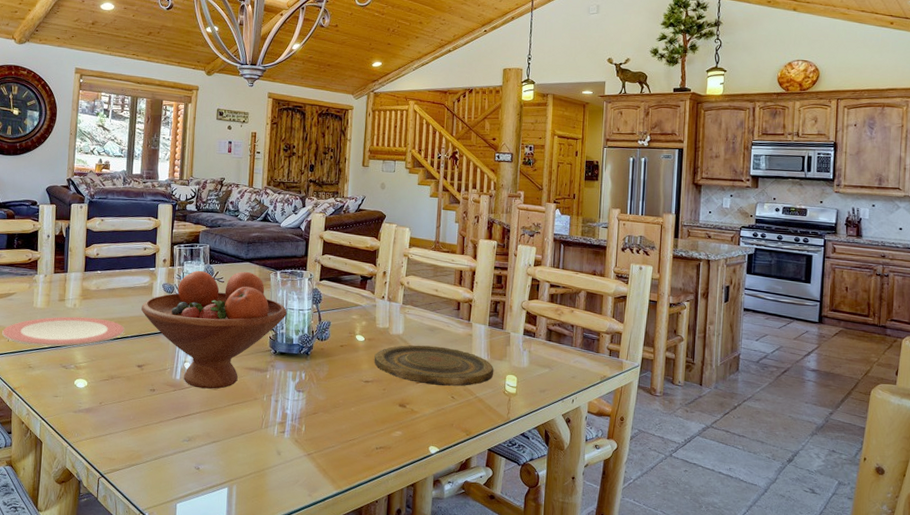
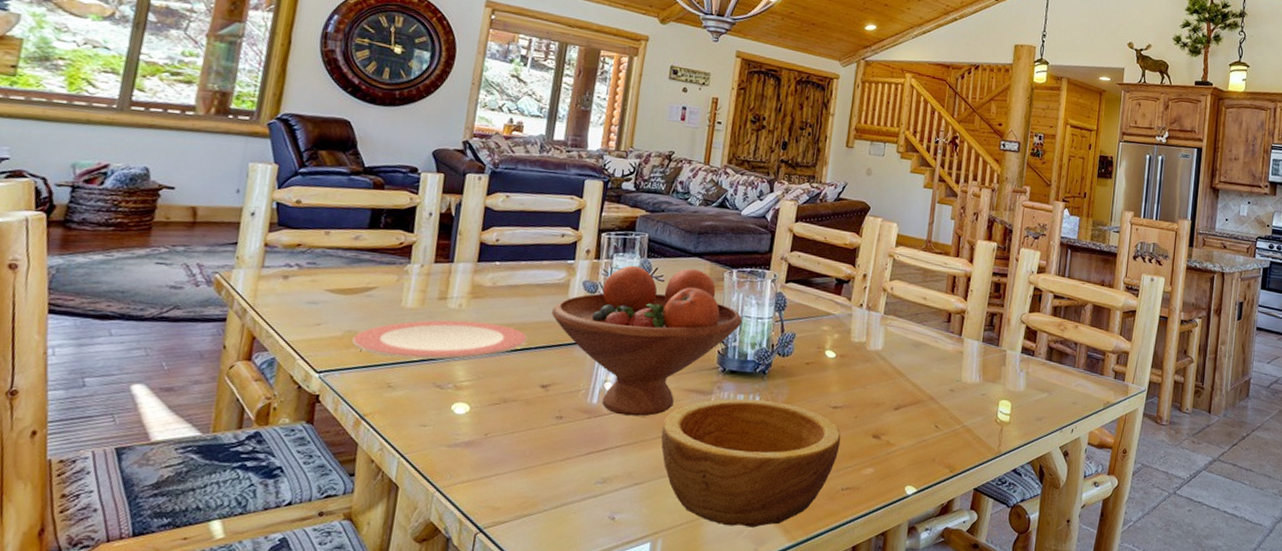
bowl: none [230,374,373,478] -> present [661,398,841,528]
plate: present [374,345,493,387] -> none [845,363,985,414]

